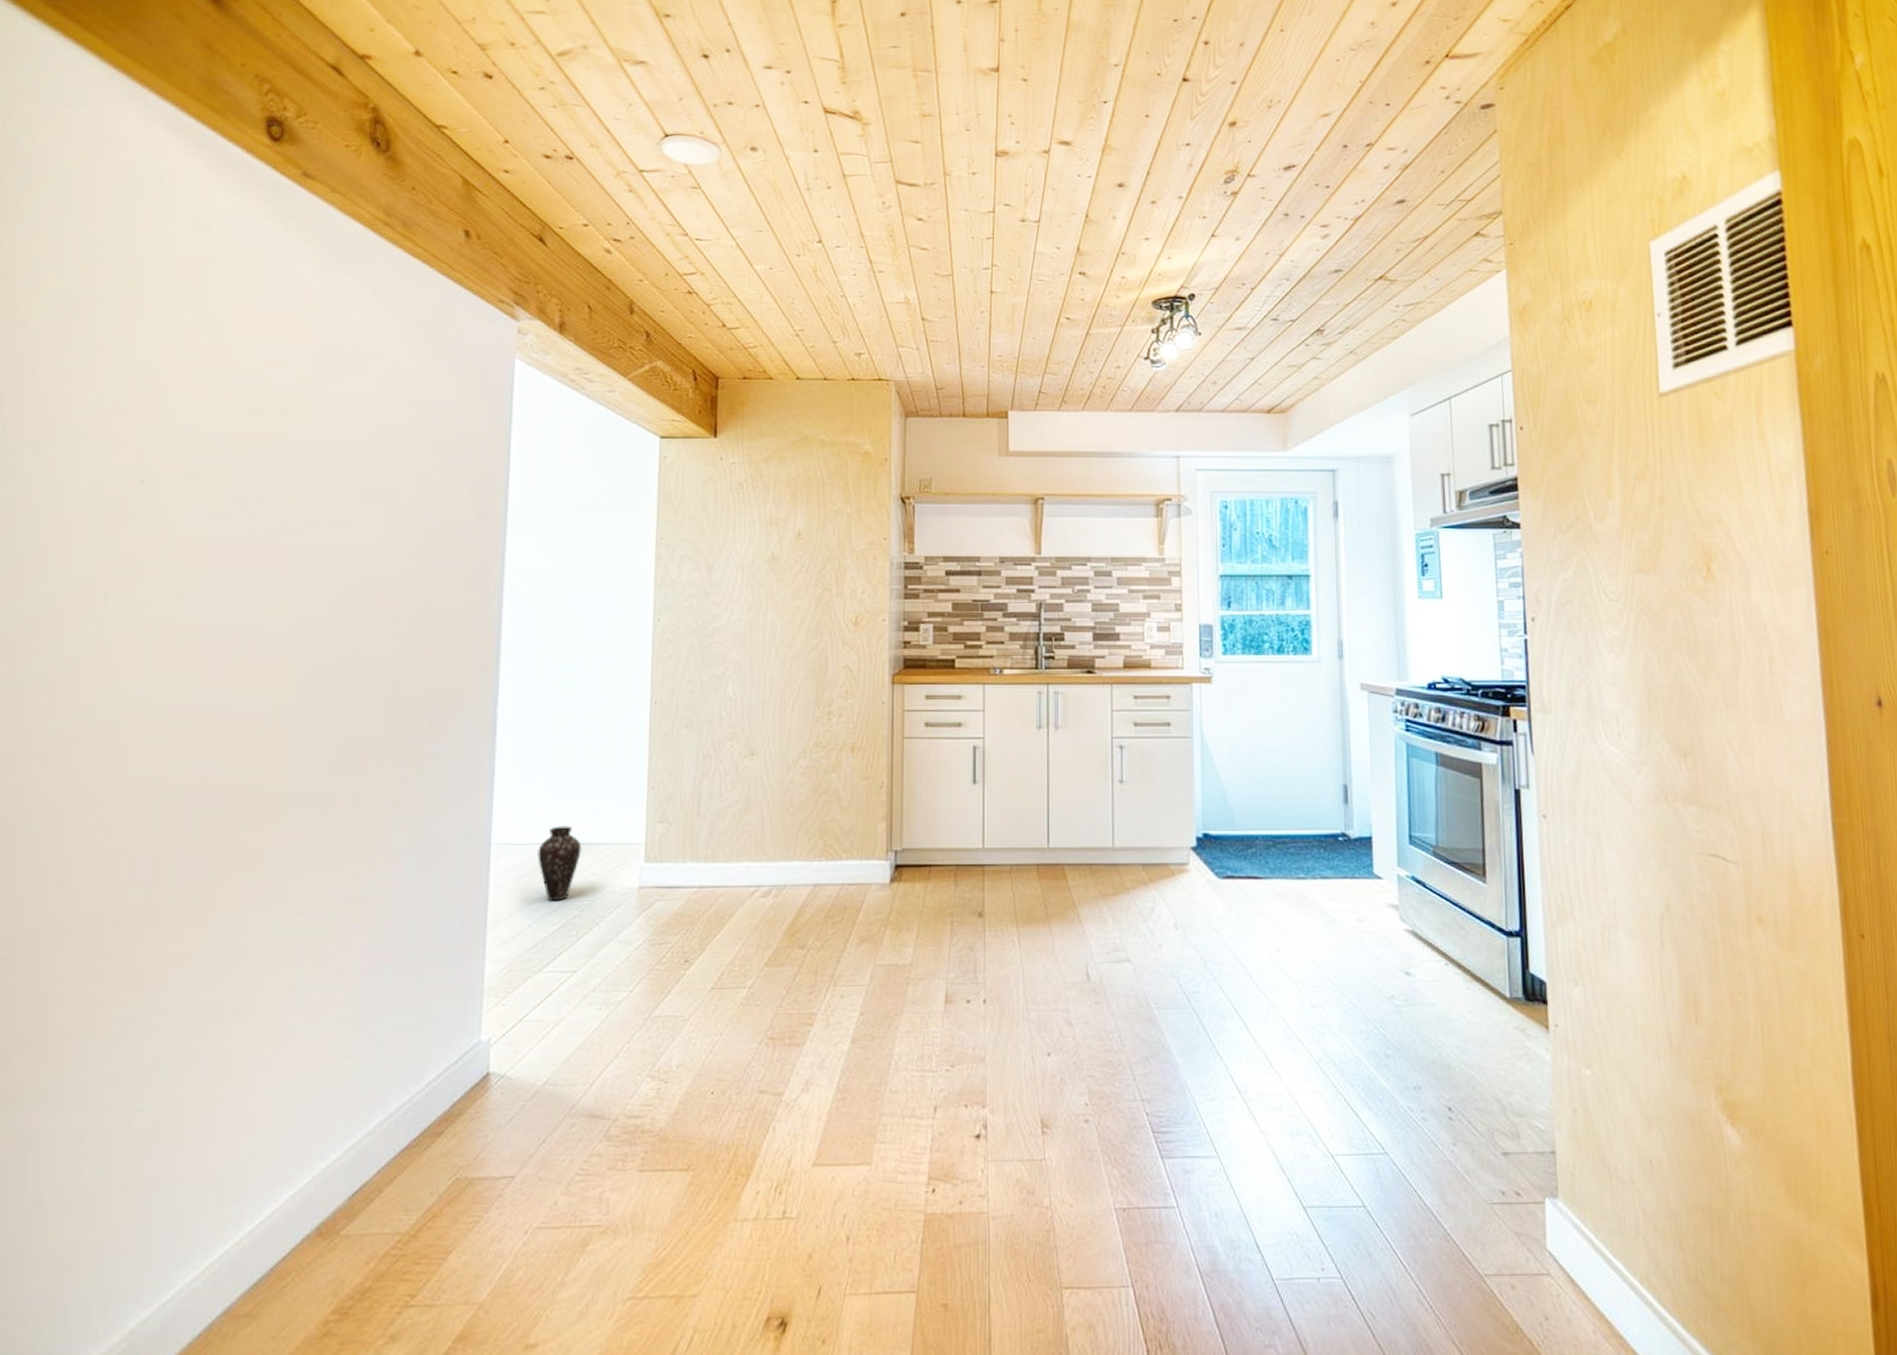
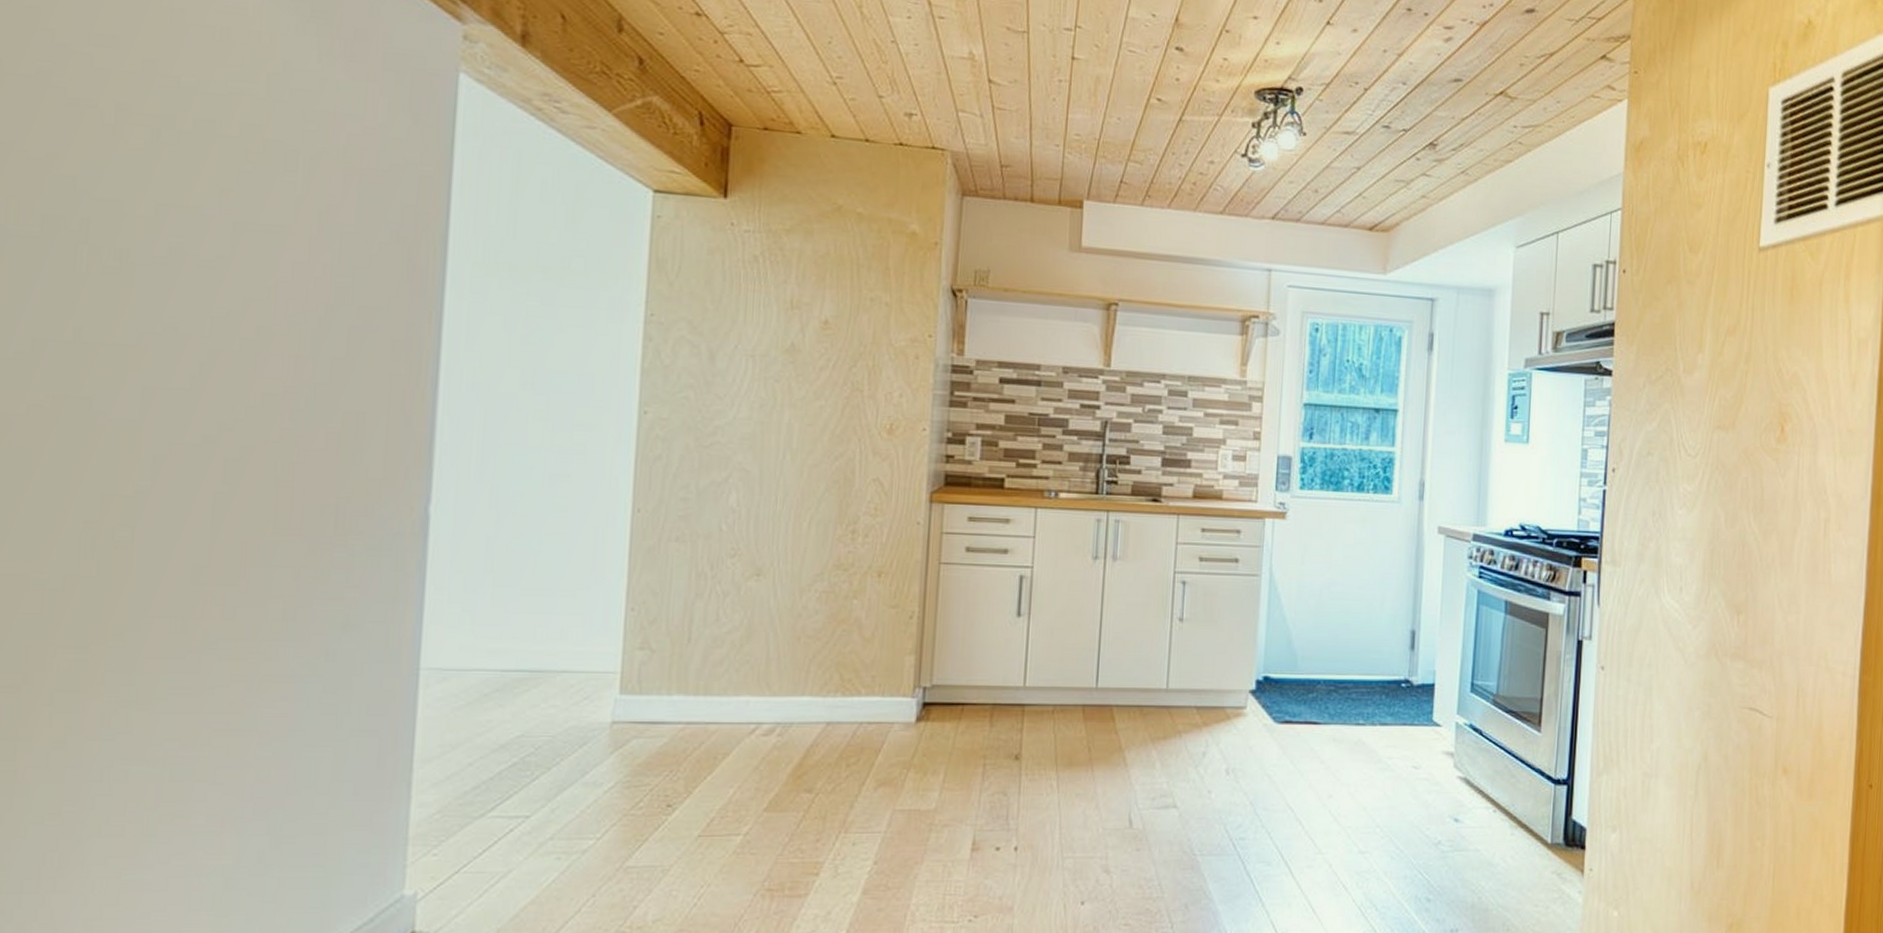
vase: present [537,826,582,901] -> none [481,649,540,737]

